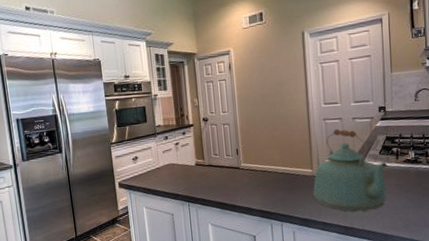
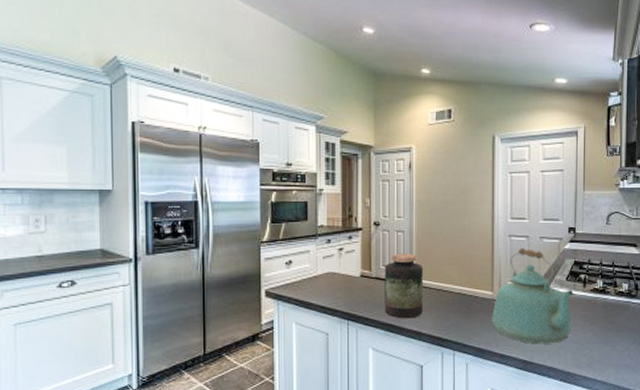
jar: none [215,142,252,198] -> present [385,253,423,319]

